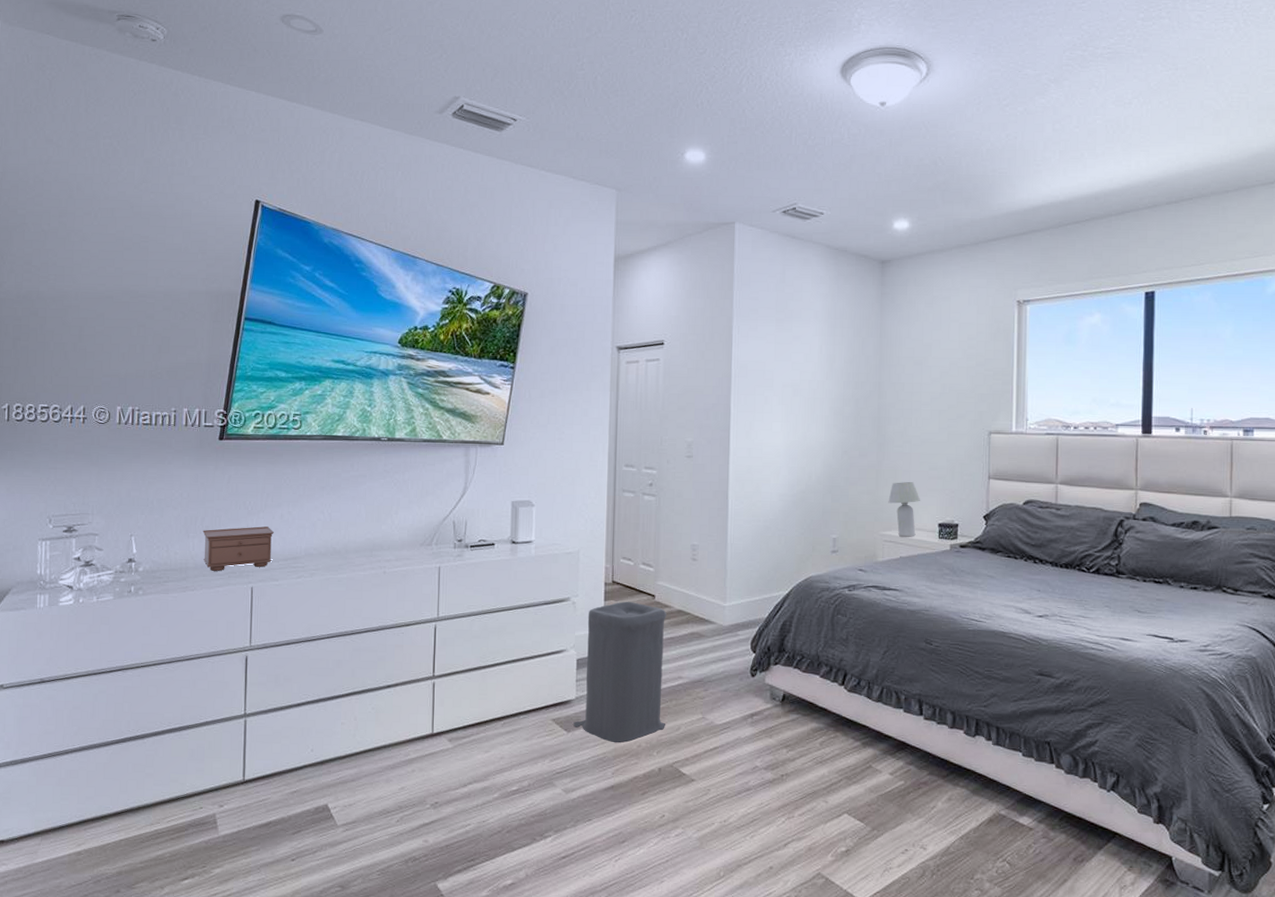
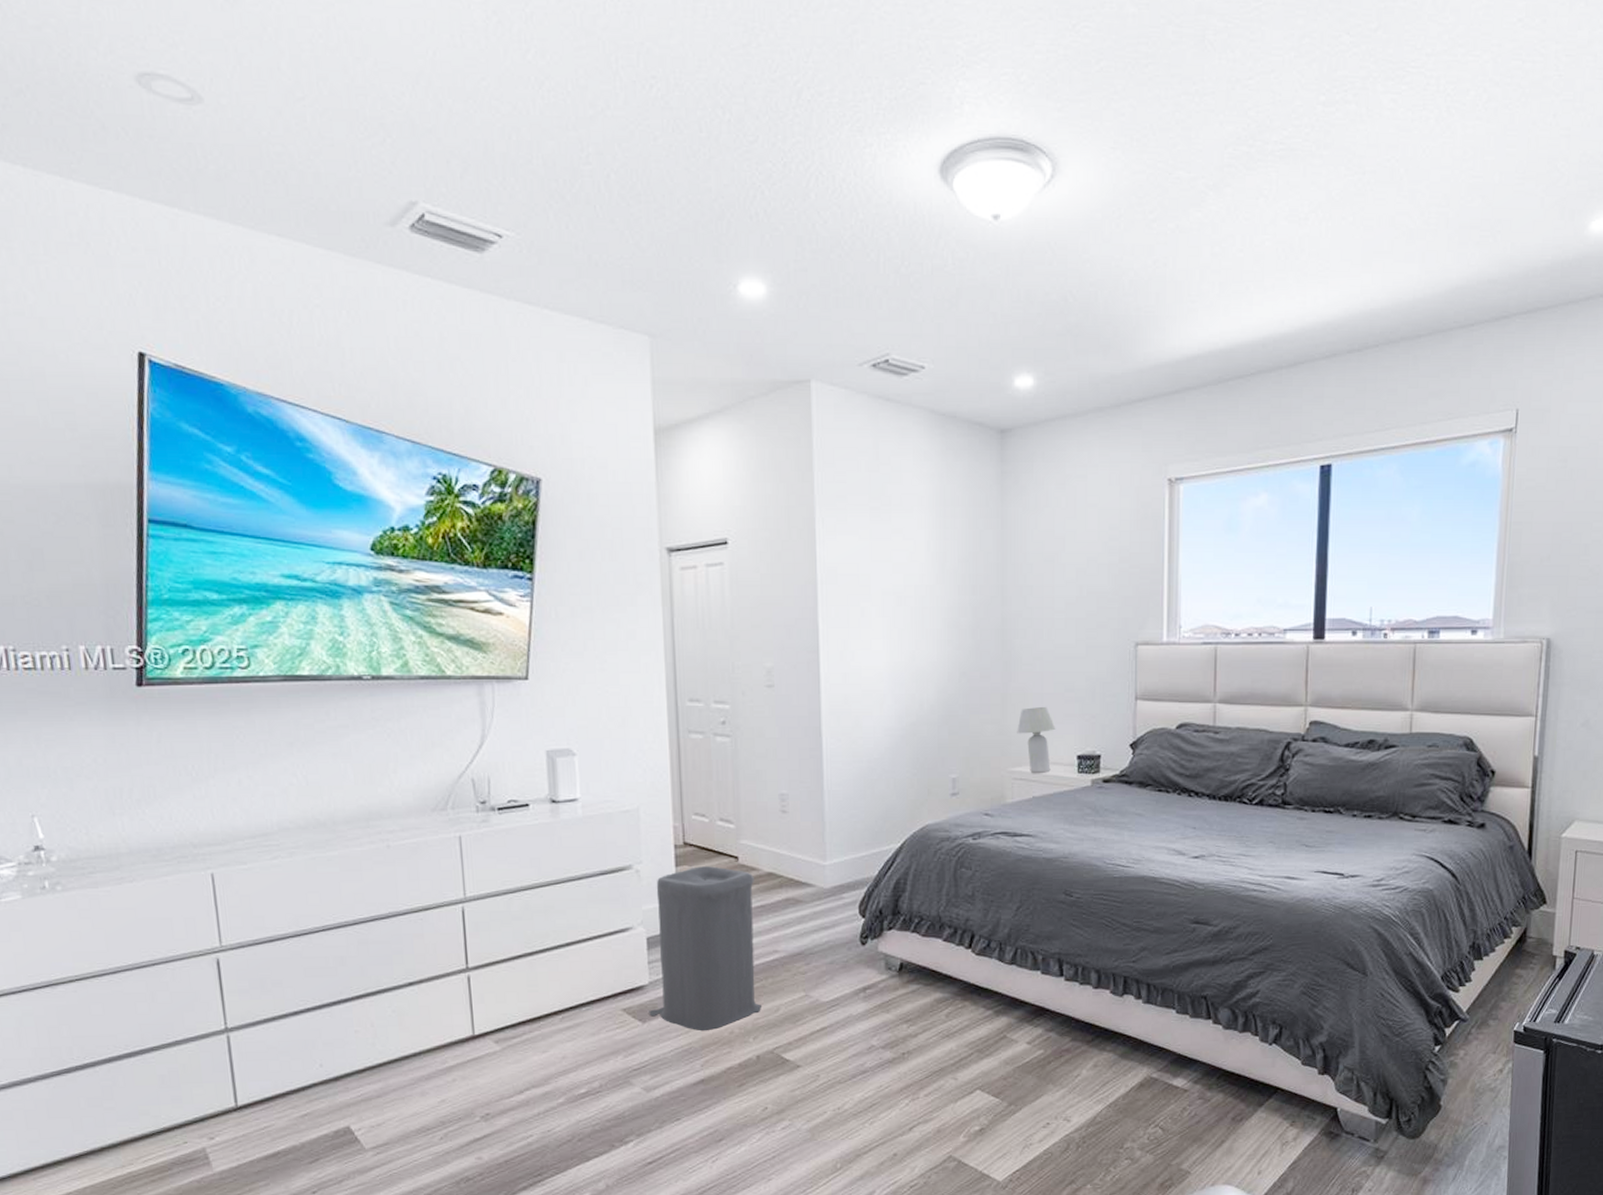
jewelry box: present [202,526,274,571] -> none [132,796,234,856]

